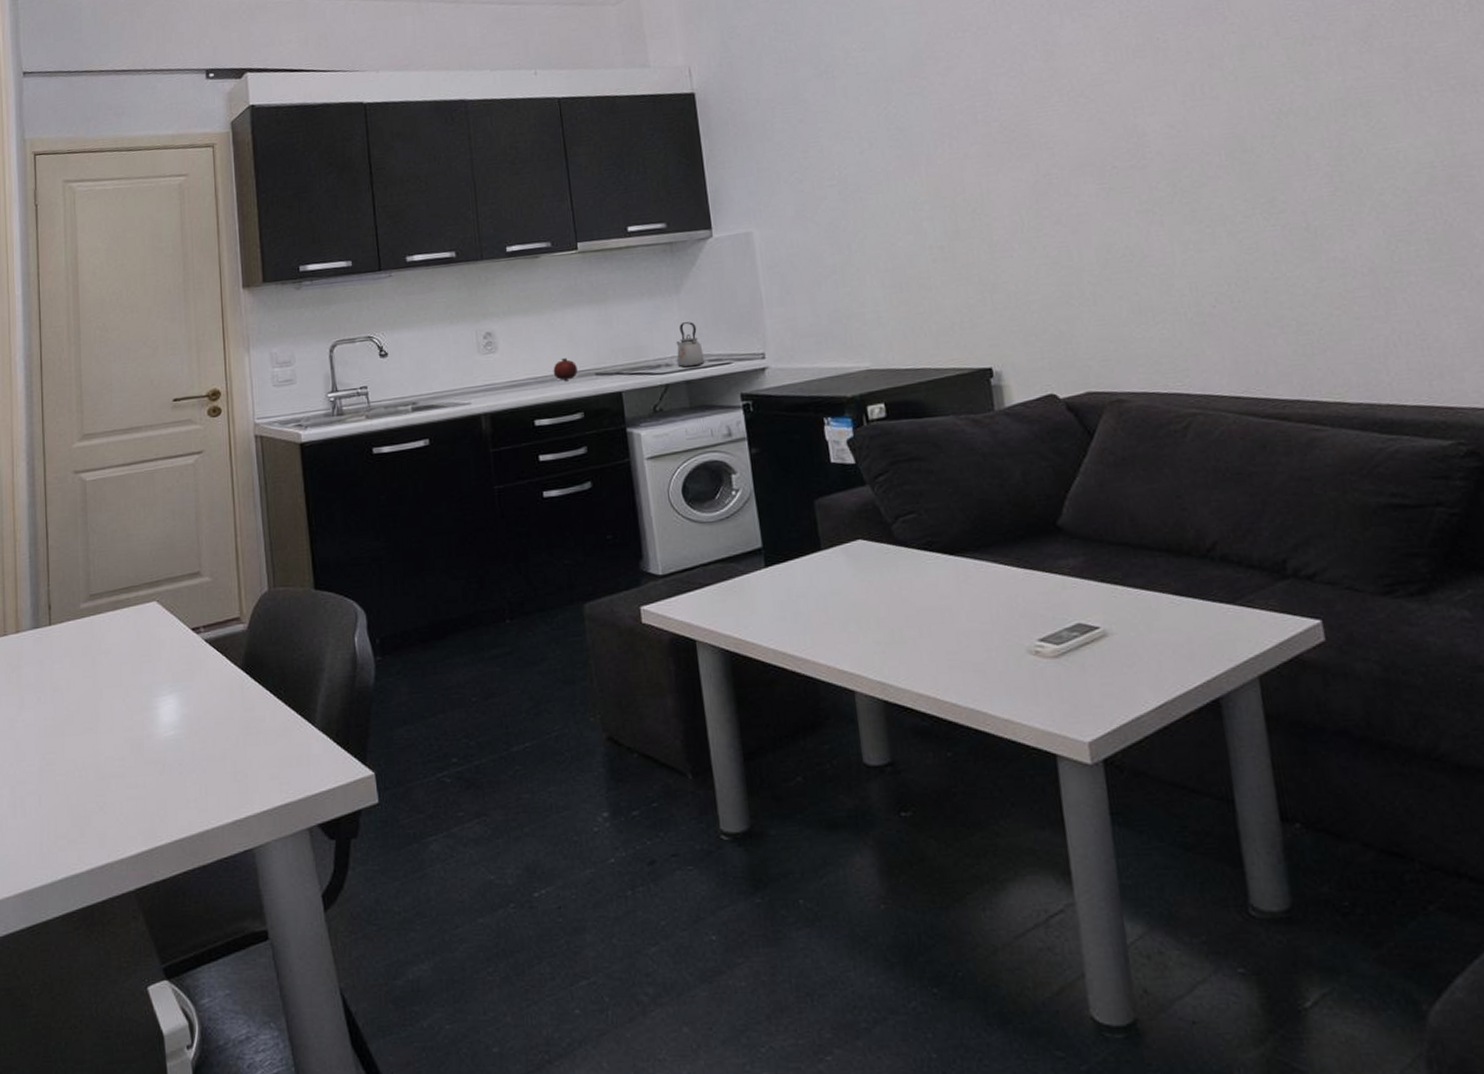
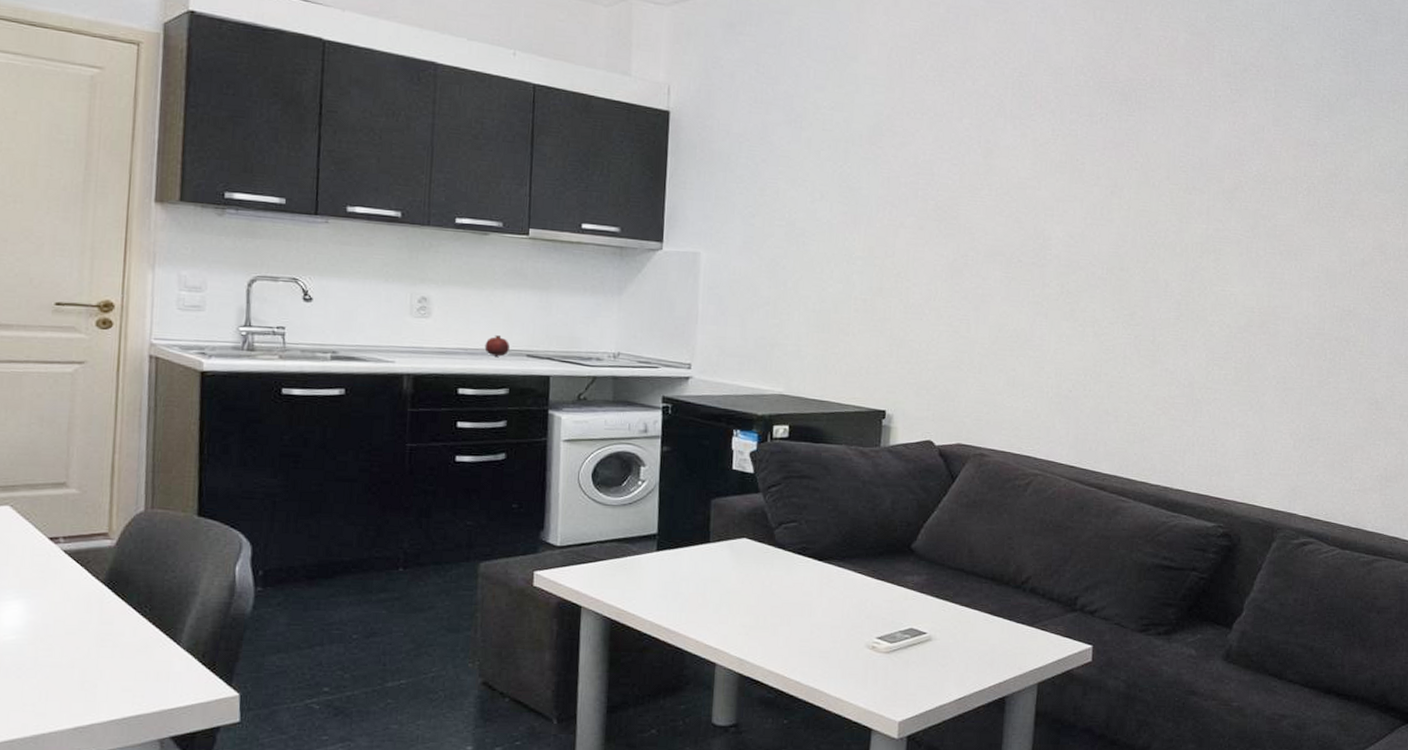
kettle: present [676,322,705,369] -> none [607,323,635,366]

